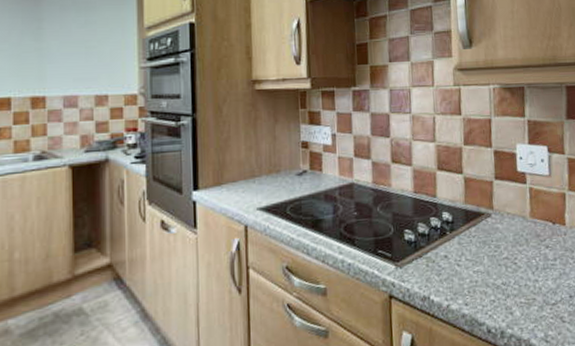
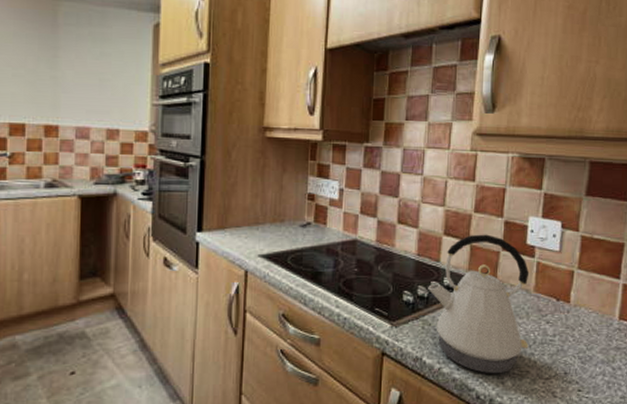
kettle: none [428,165,532,306] -> present [428,234,530,374]

